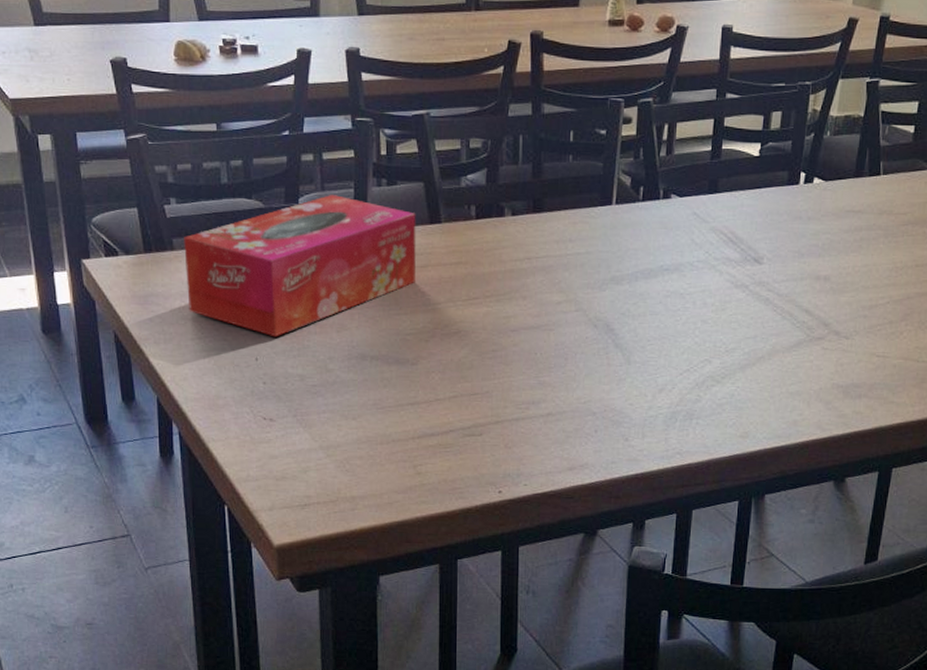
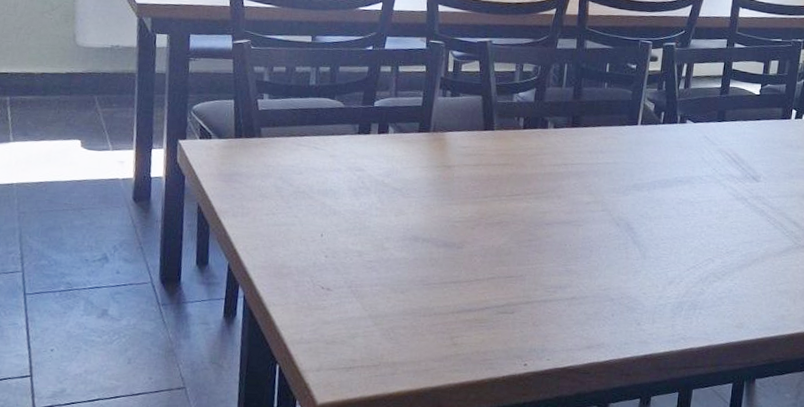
tissue box: present [184,195,416,337] -> none [267,101,473,217]

